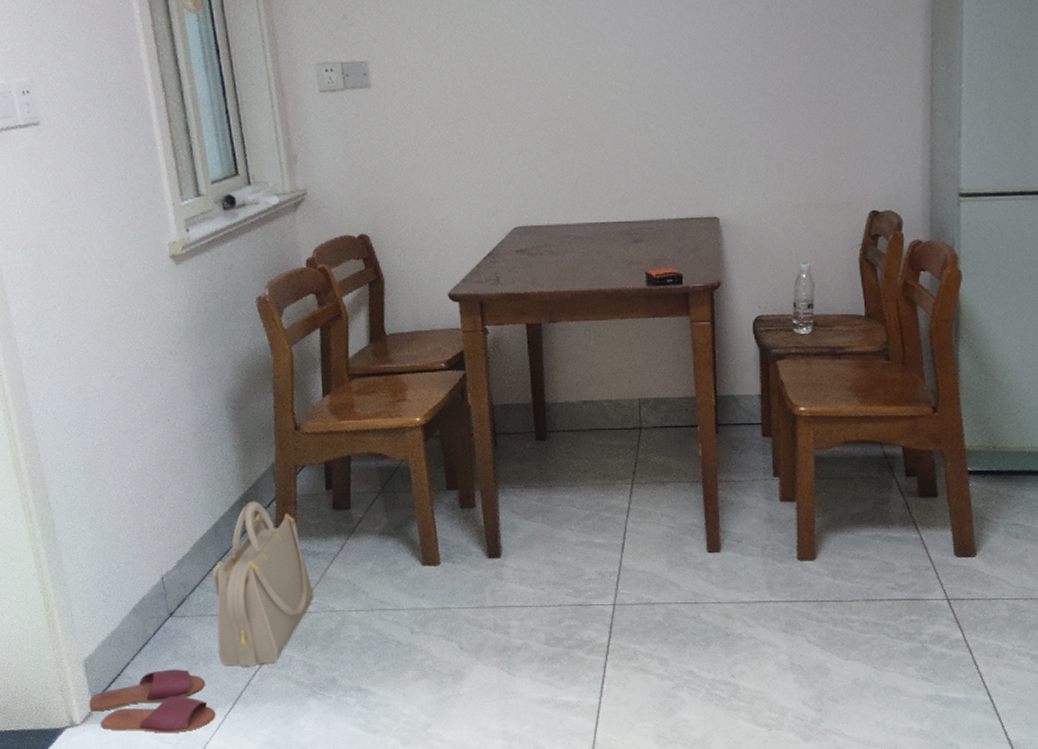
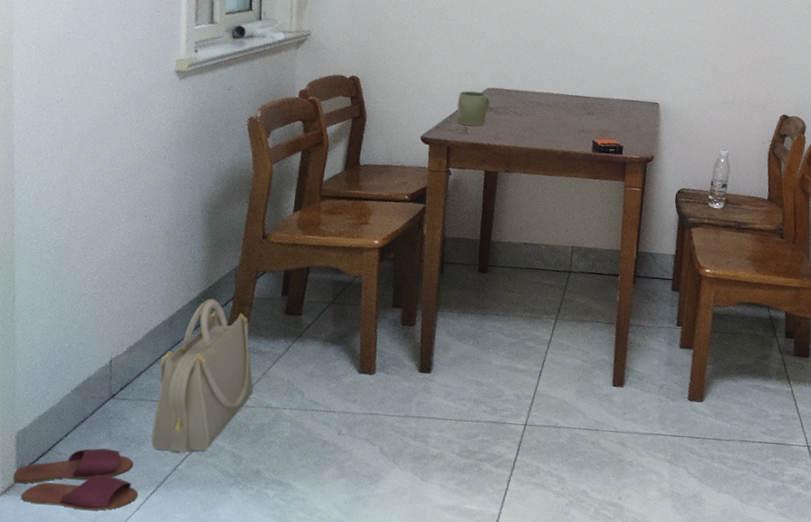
mug: none [482,232,520,275] -> present [457,90,490,126]

